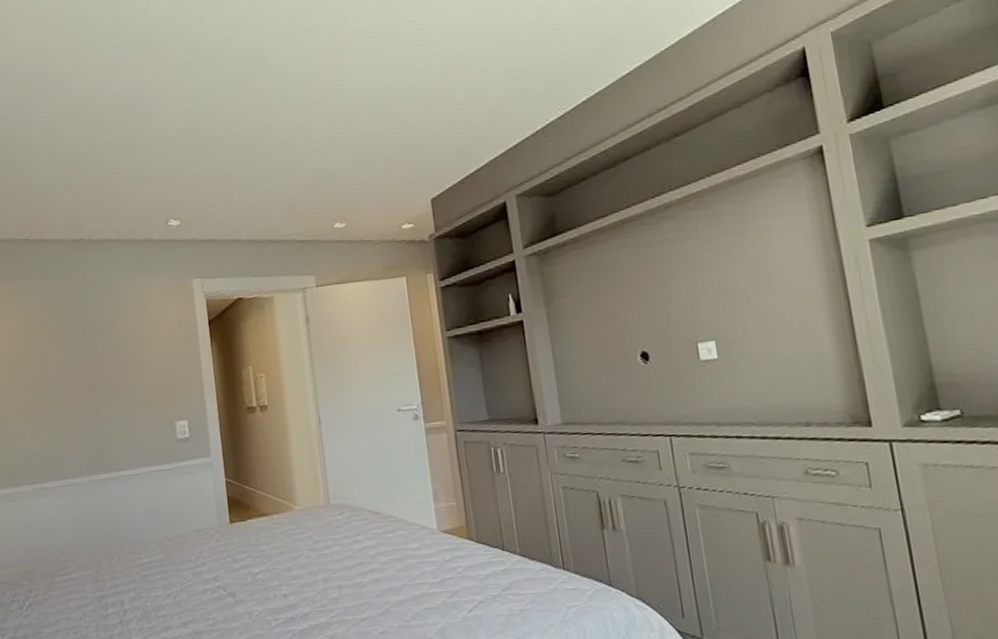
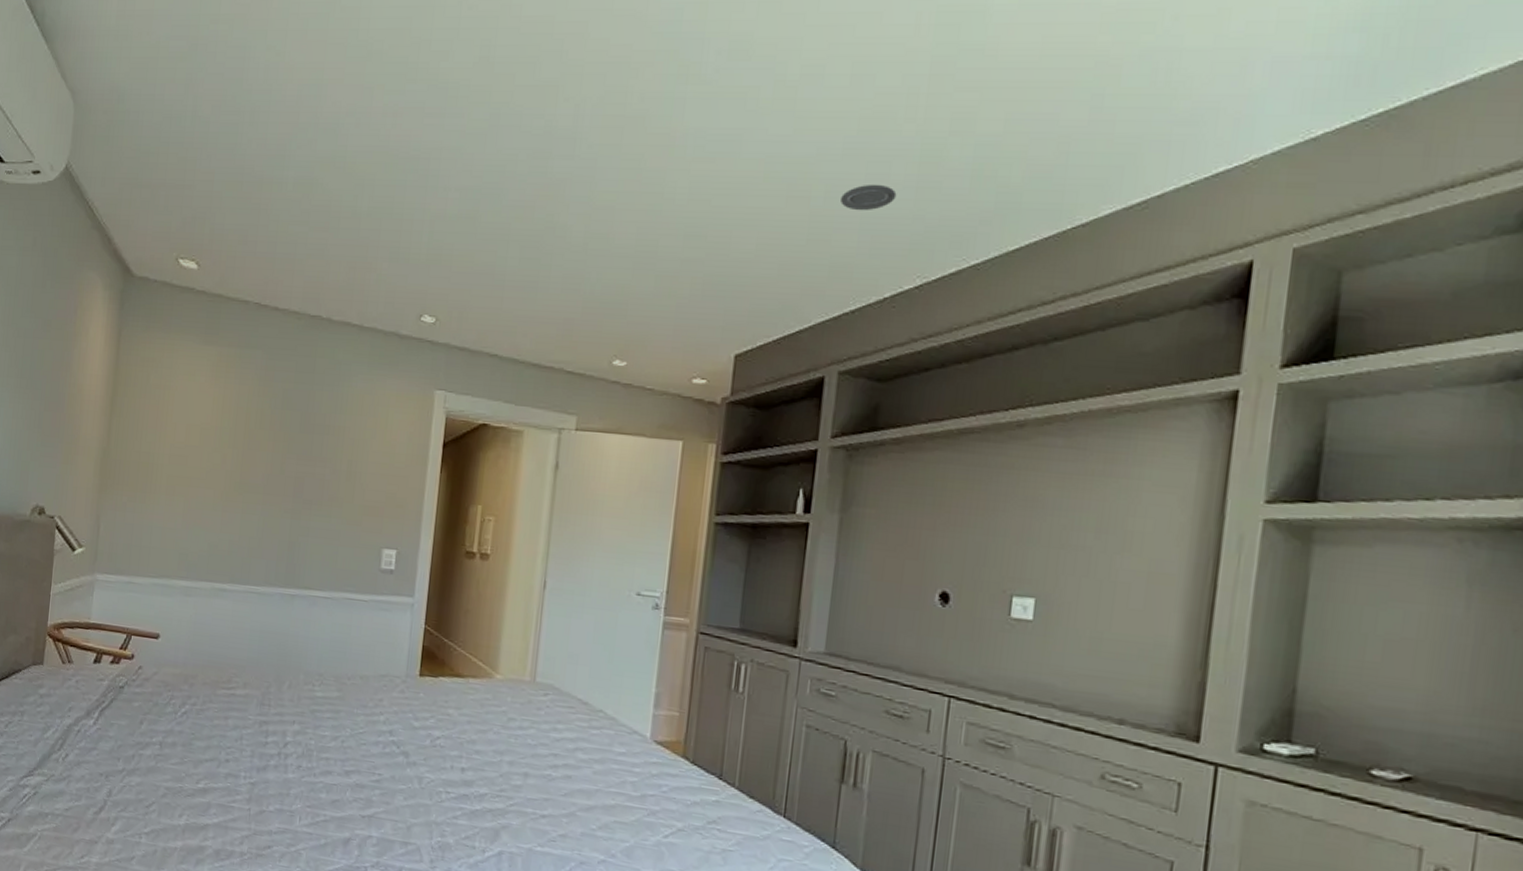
recessed light: none [484,45,526,69] -> present [841,184,897,211]

